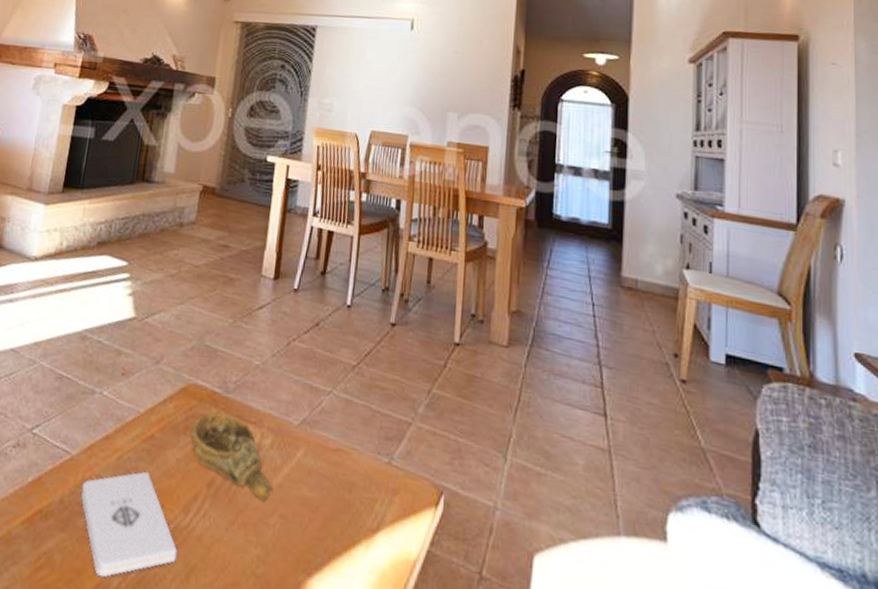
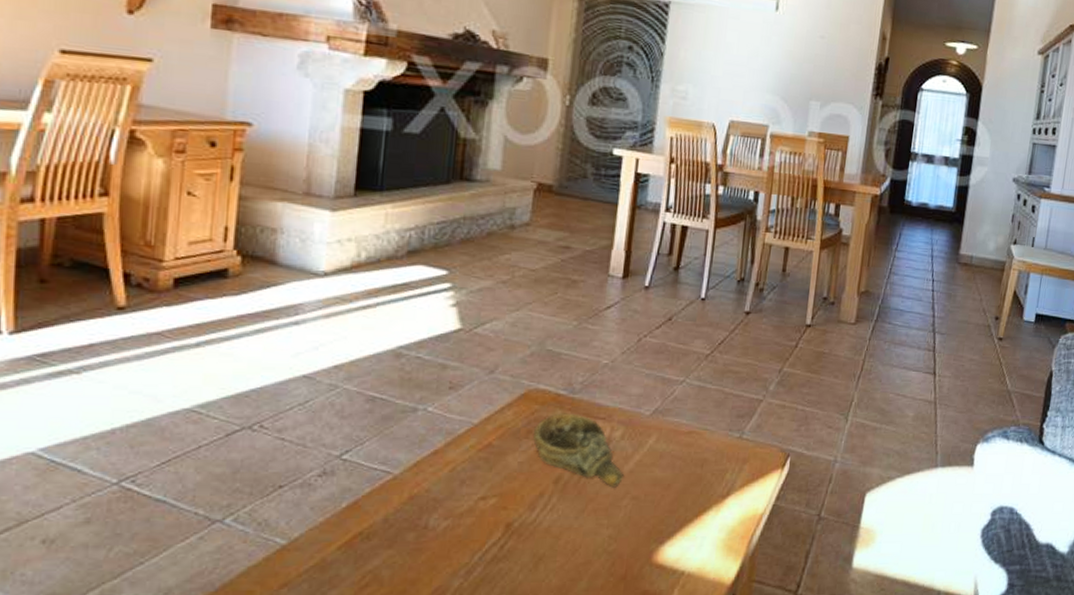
notepad: present [80,471,177,577] -> none [408,478,524,581]

